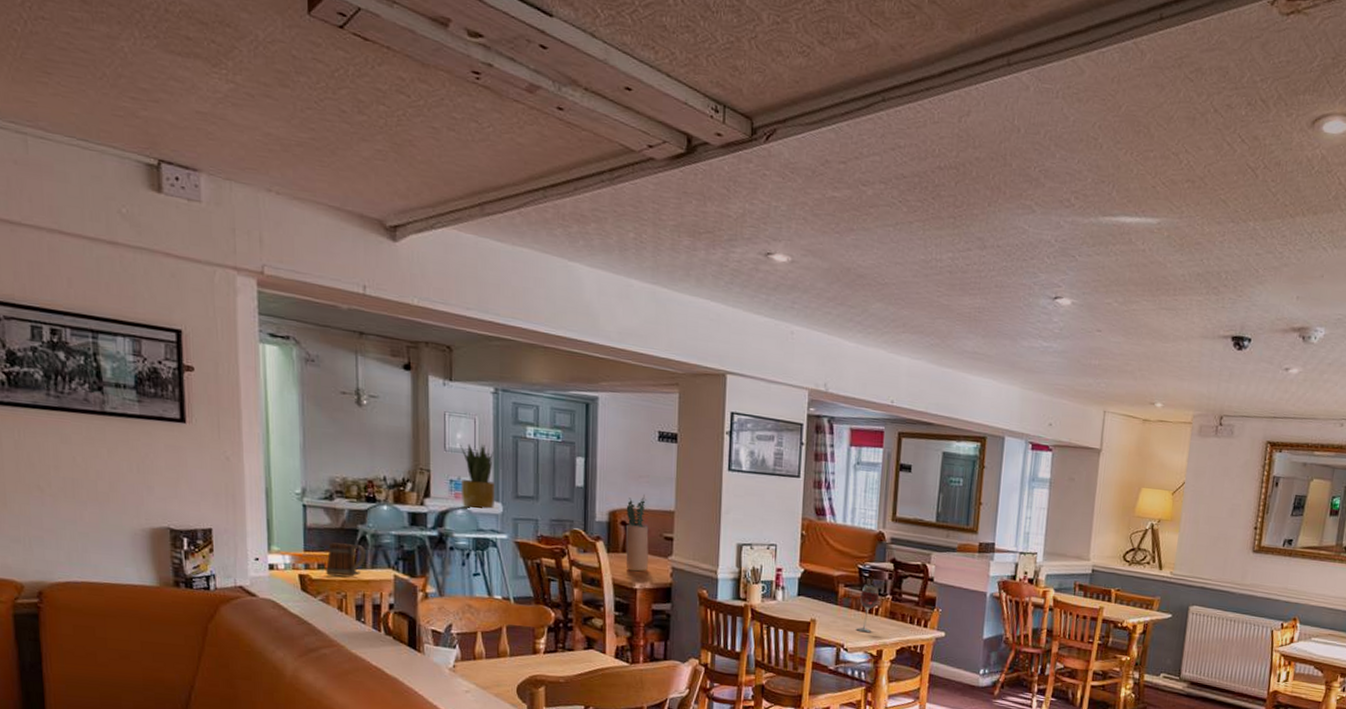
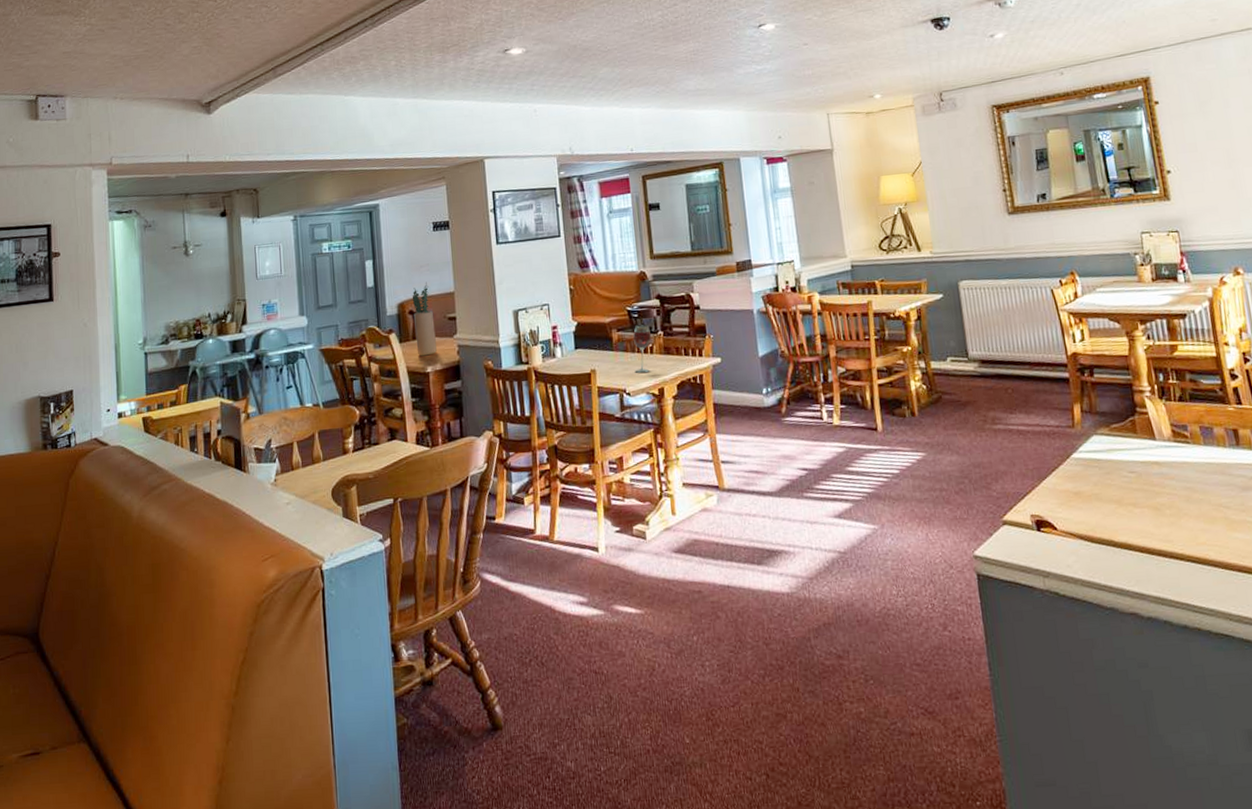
beer mug: present [325,542,367,577] -> none [163,380,197,414]
planter: present [459,443,496,509] -> none [268,266,301,326]

